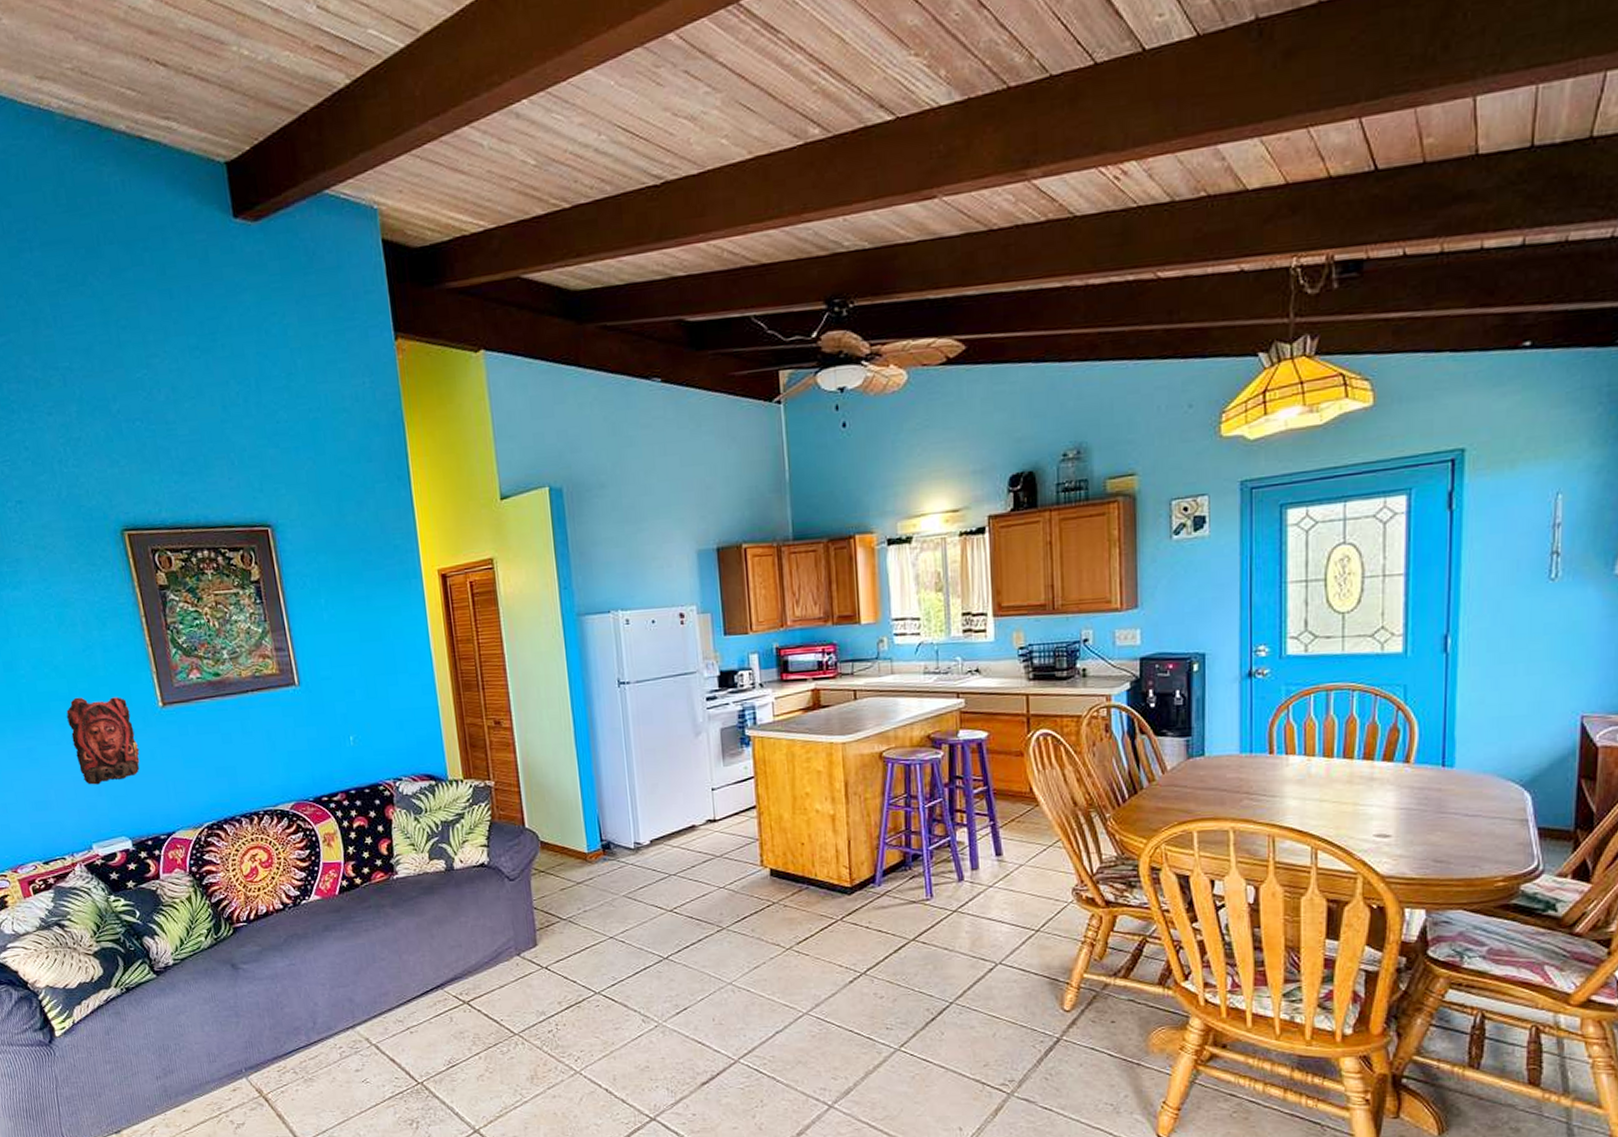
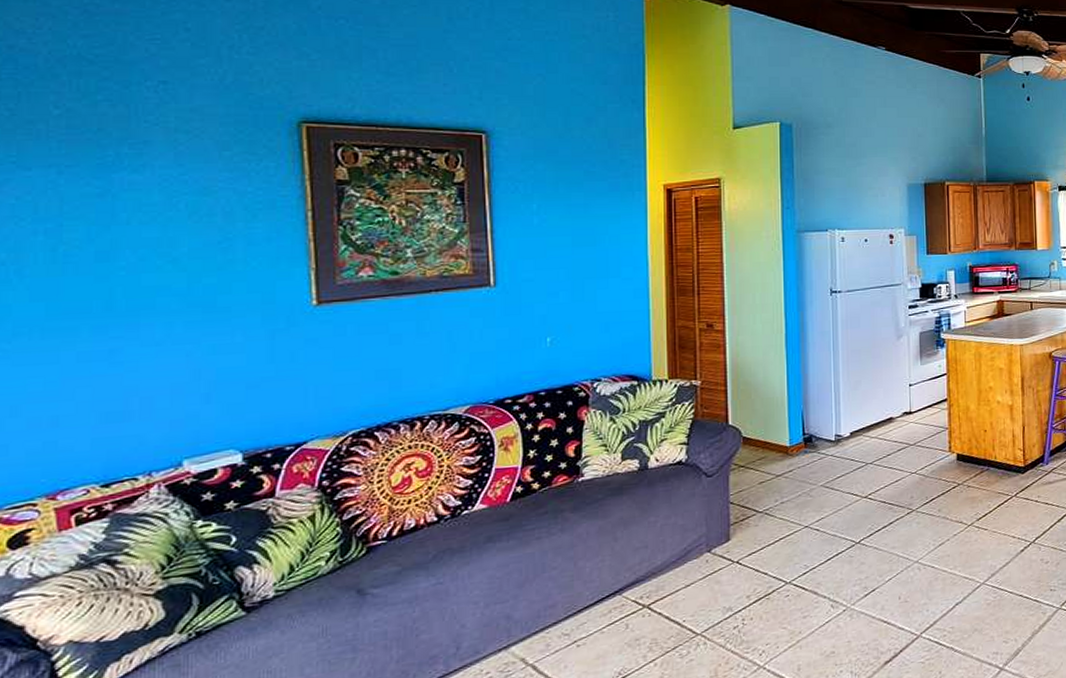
mask: present [66,697,140,785] -> none [177,292,275,392]

